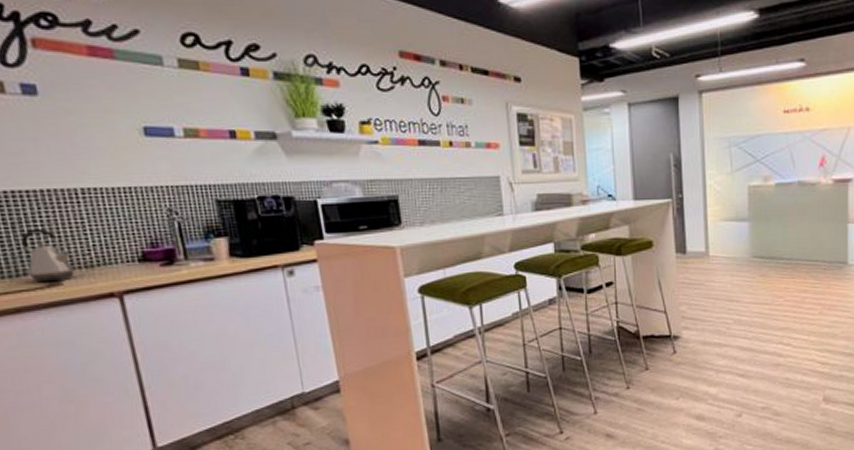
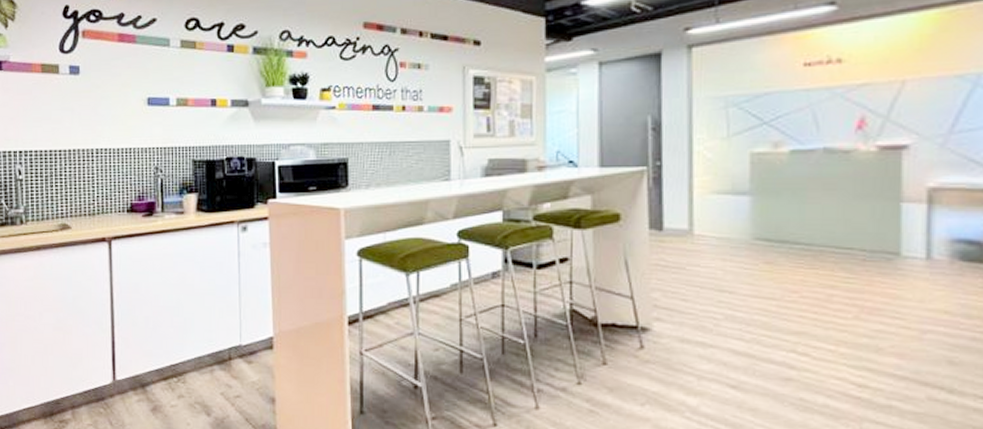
kettle: present [20,228,75,283] -> none [50,181,80,226]

